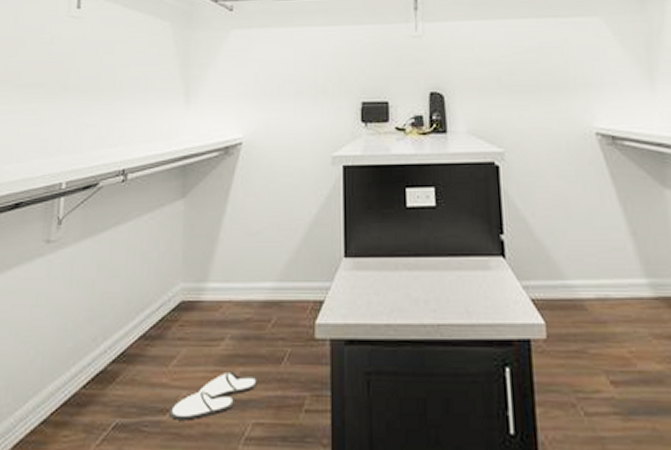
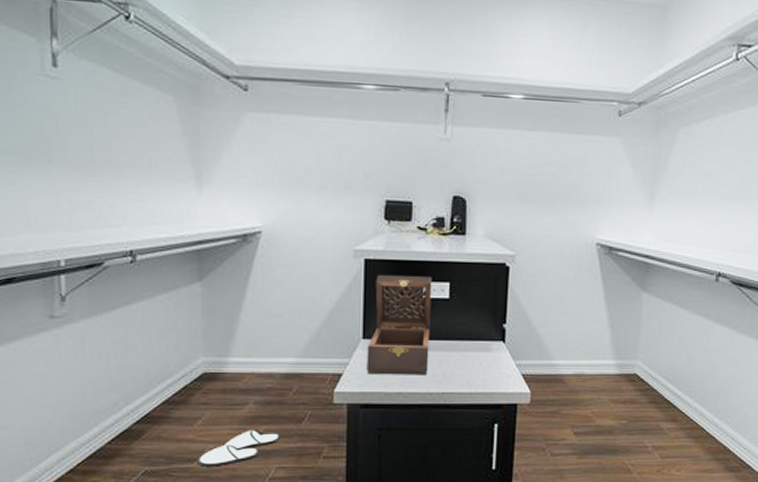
jewelry box: none [350,181,419,300] -> present [367,274,432,374]

